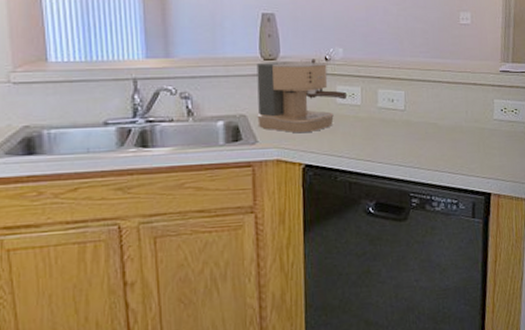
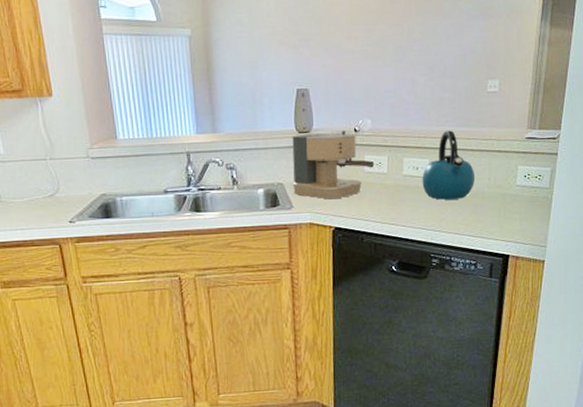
kettle: none [398,61,453,134] -> present [422,130,476,200]

